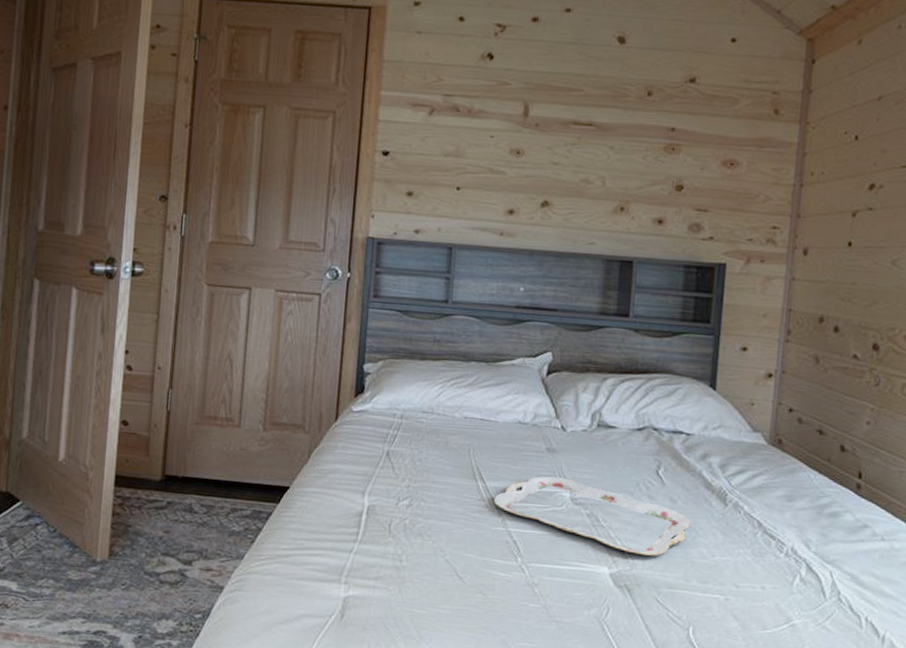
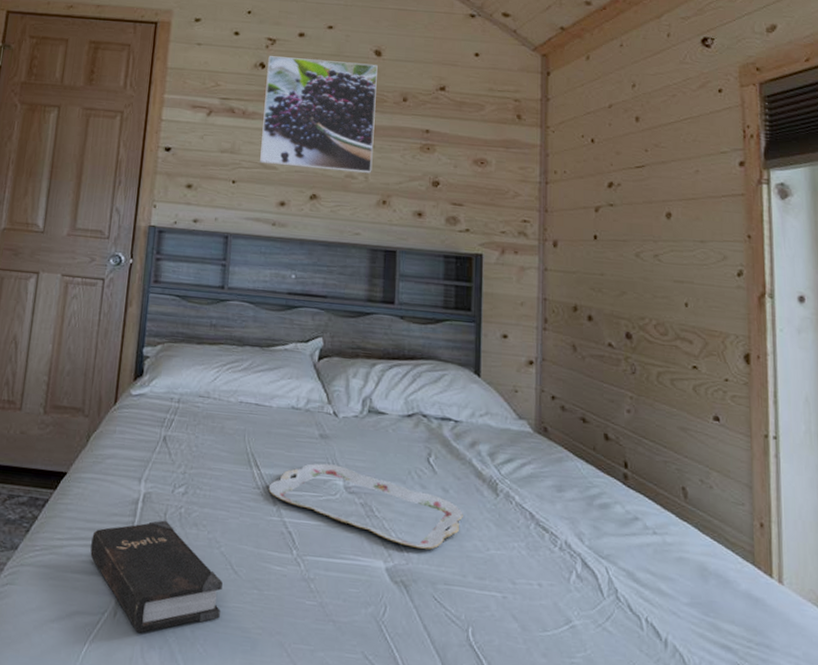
hardback book: none [316,531,448,633] -> present [90,520,223,633]
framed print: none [486,45,621,177] -> present [259,56,378,173]

